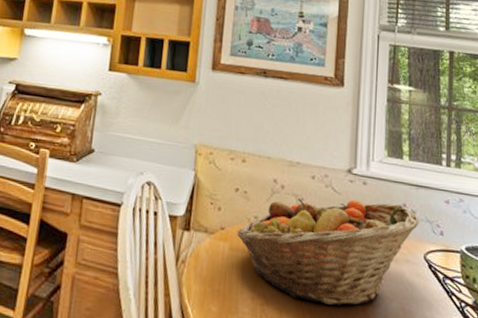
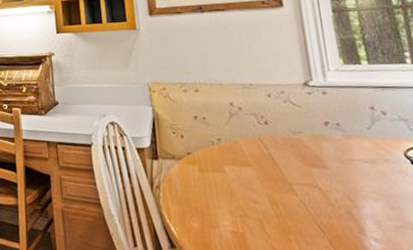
fruit basket: present [237,198,420,306] -> none [203,108,393,210]

